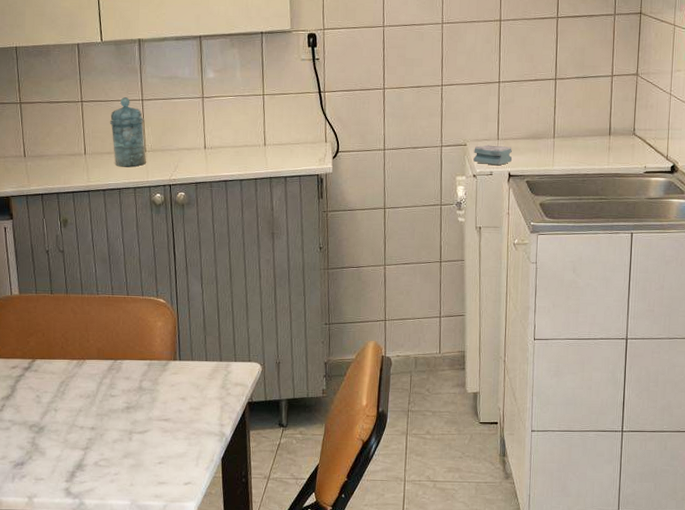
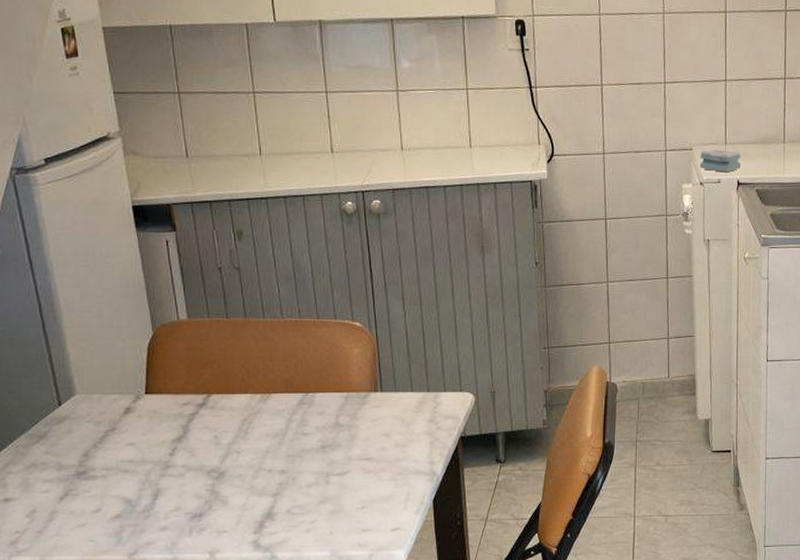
canister: present [109,97,146,167] -> none [288,88,333,171]

